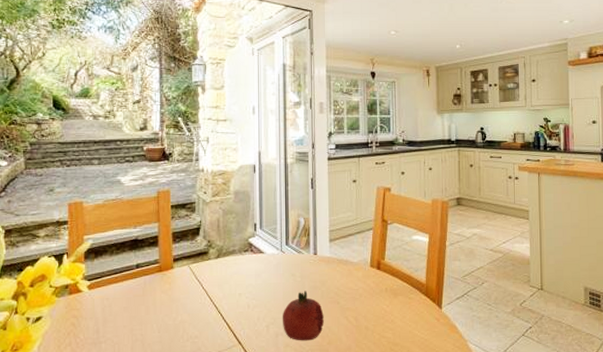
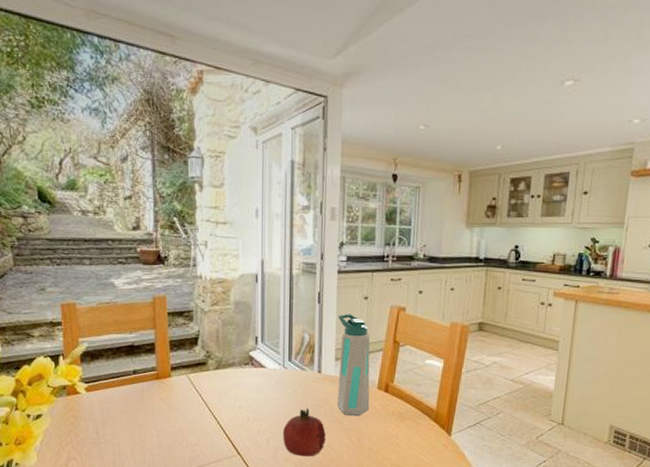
water bottle: none [330,197,364,296] -> present [336,314,370,417]

